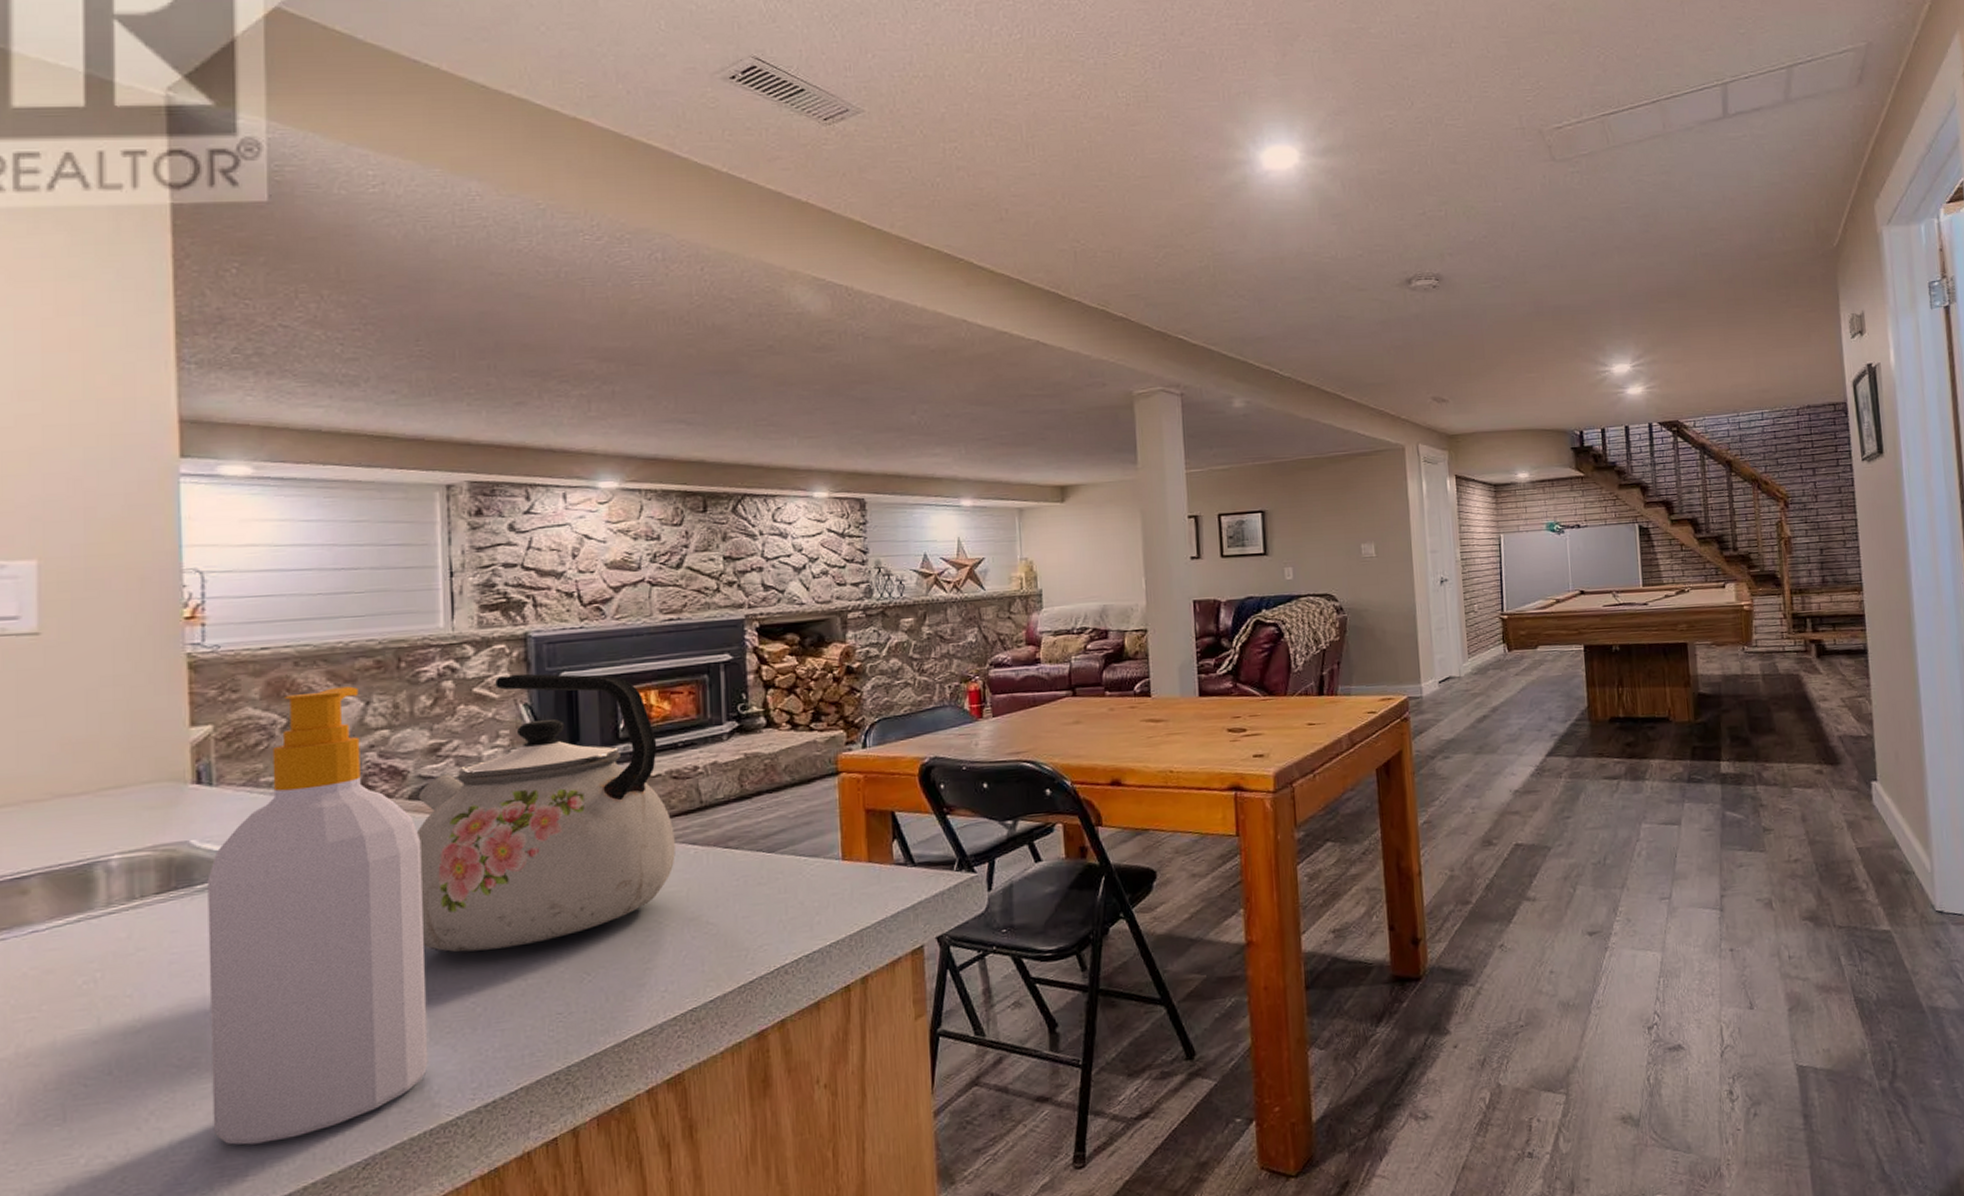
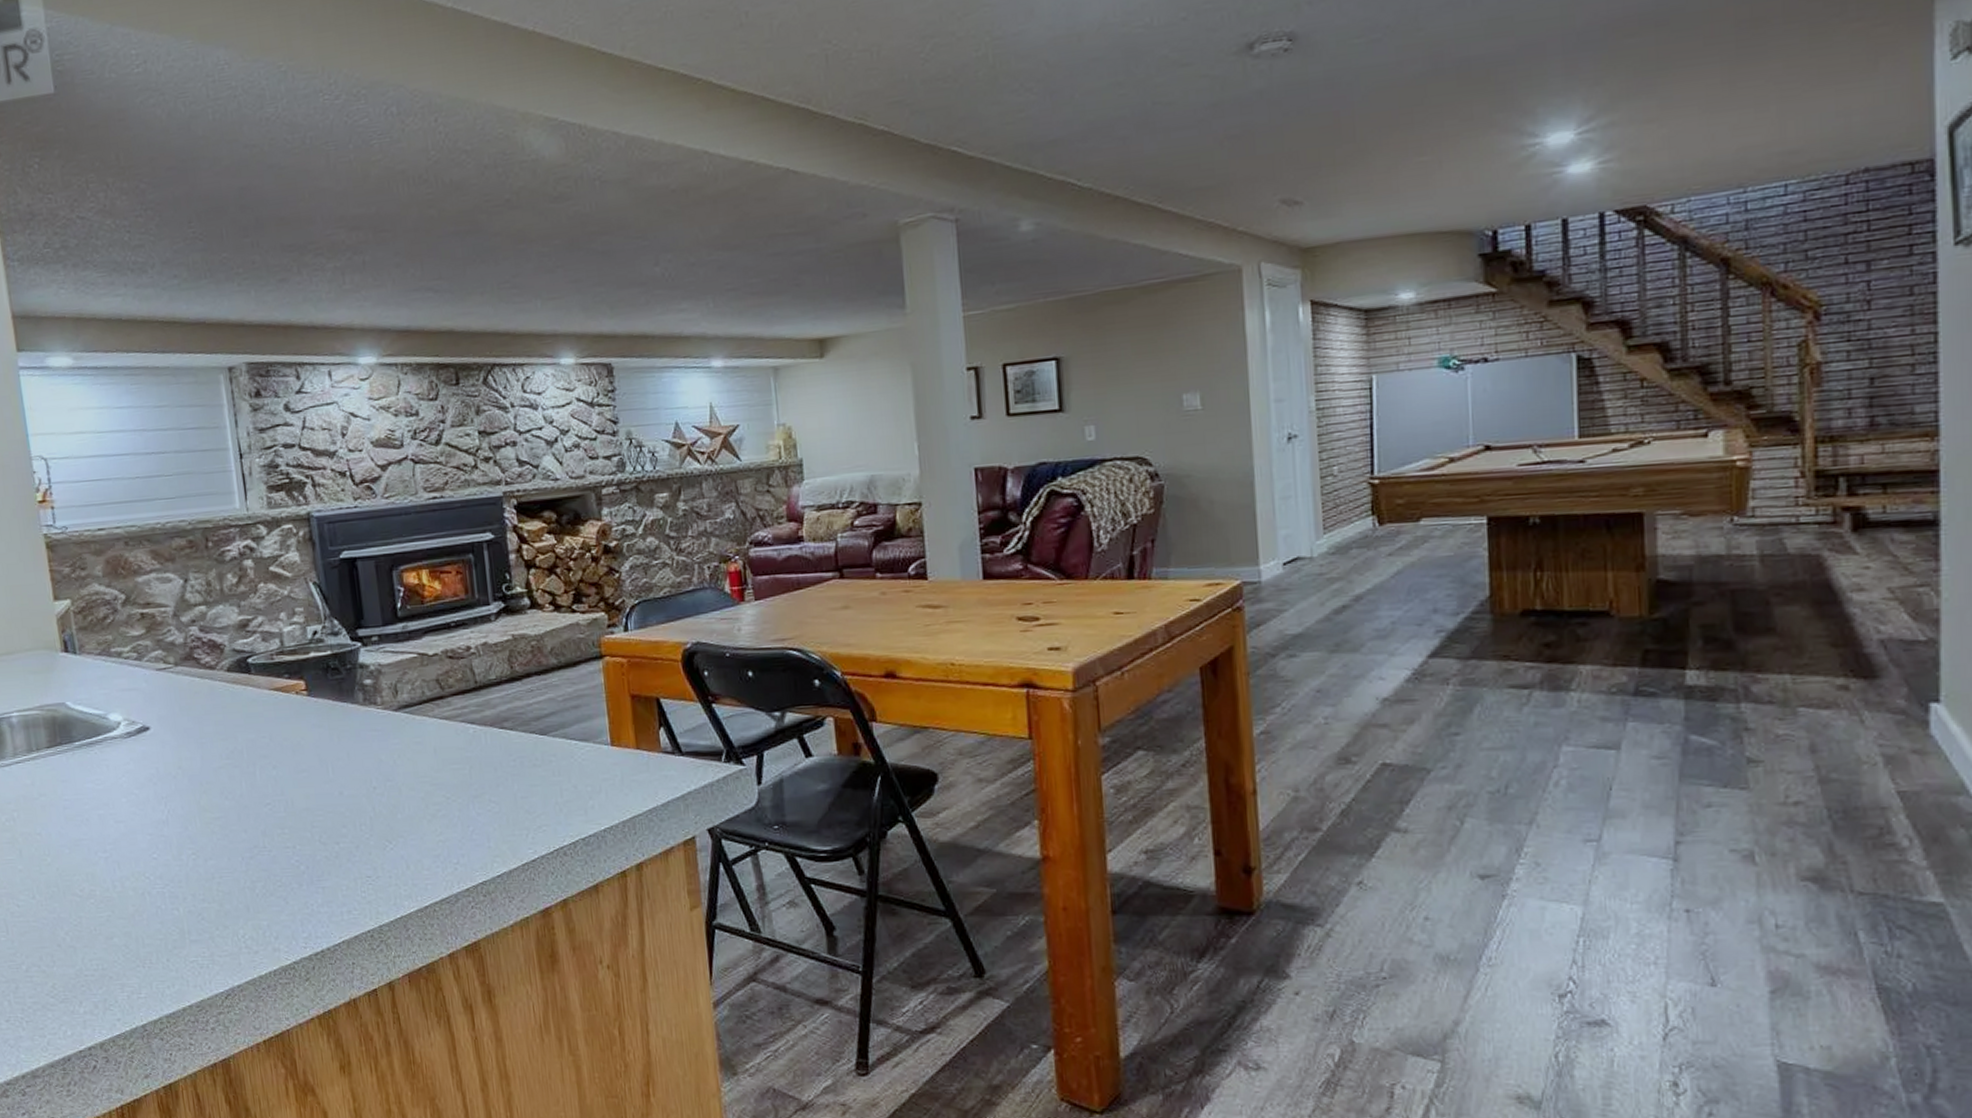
soap bottle: present [207,686,429,1145] -> none [82,565,267,968]
kettle: present [416,673,675,952] -> none [235,553,457,814]

